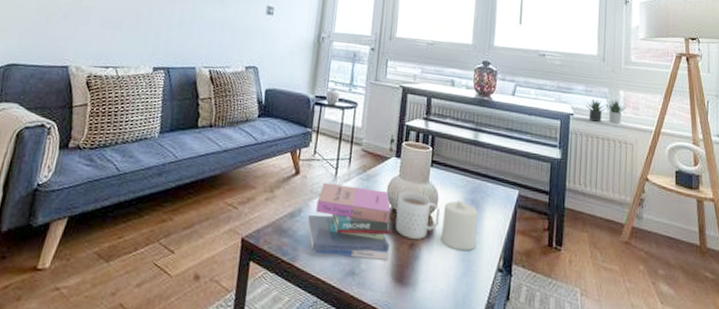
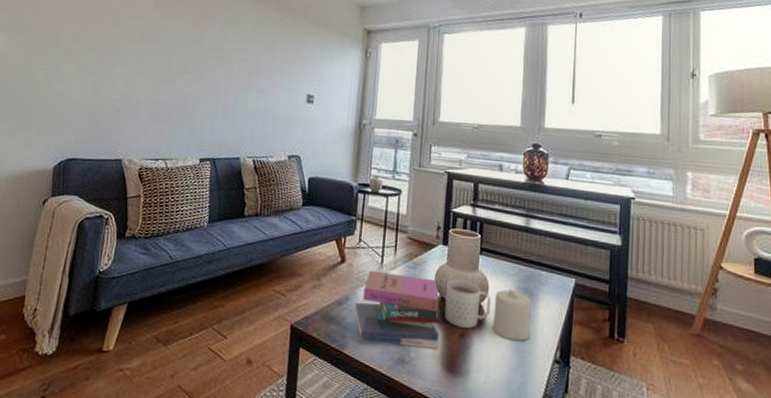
succulent plant: present [585,99,627,124] -> none [648,181,696,208]

